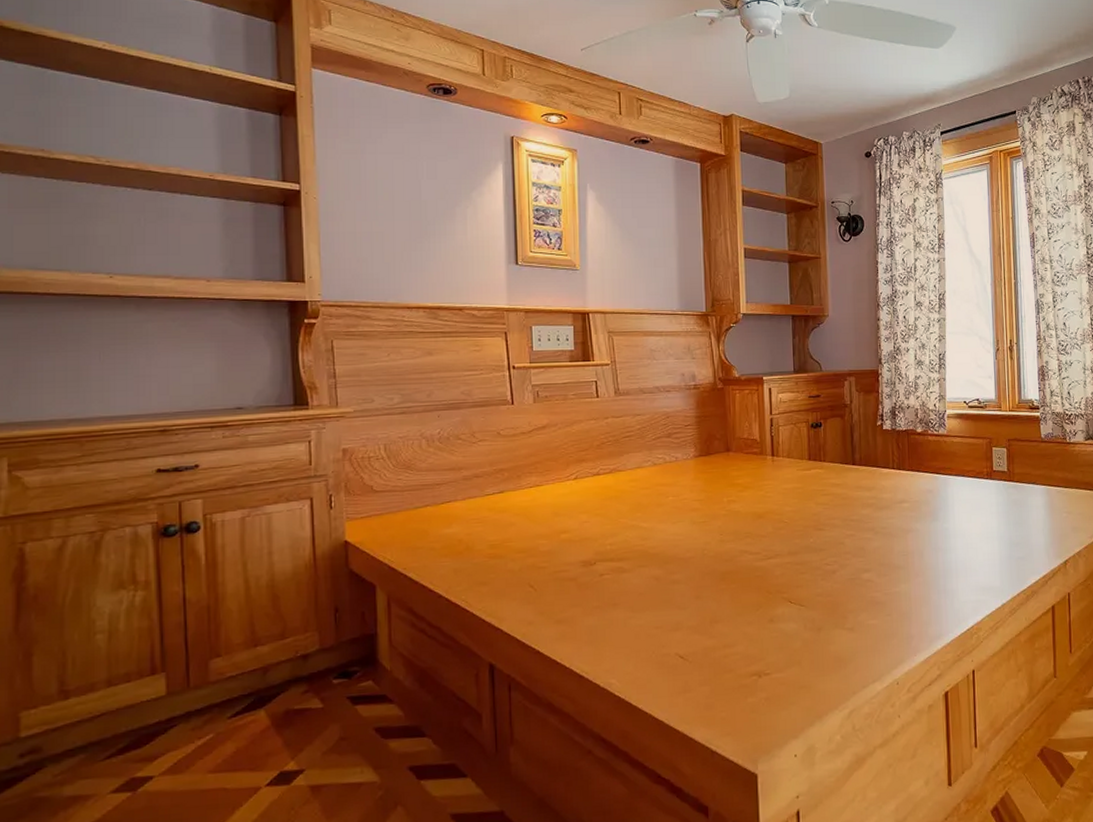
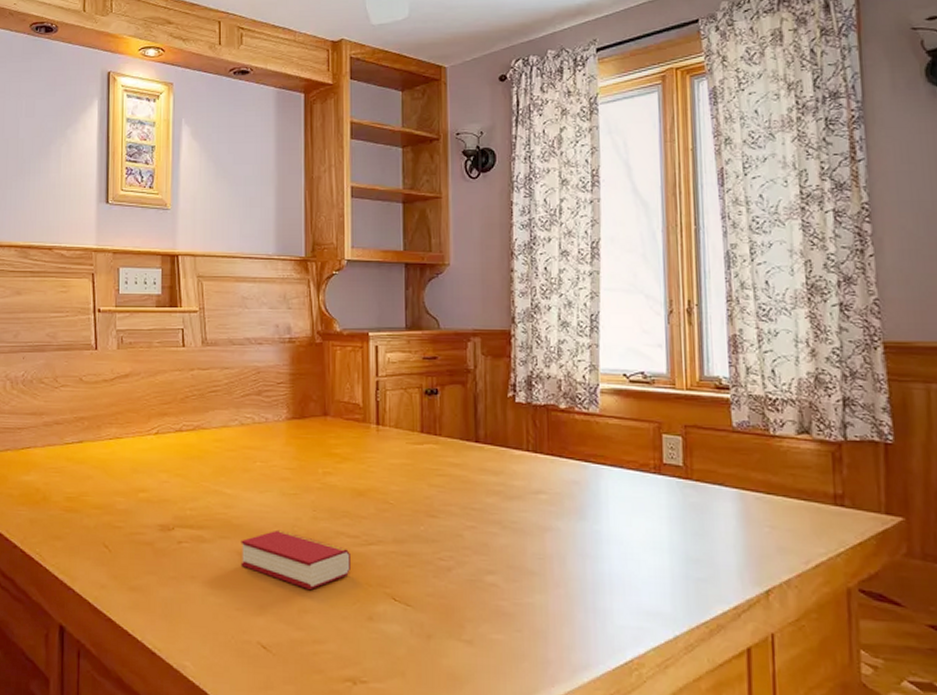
book: none [657,554,754,604] -> present [240,529,350,591]

